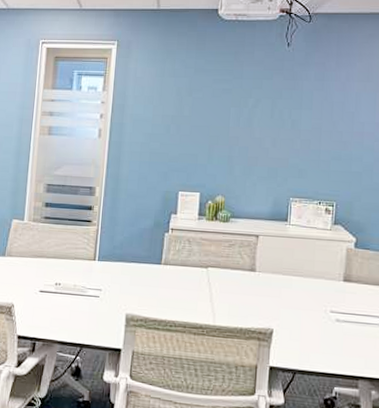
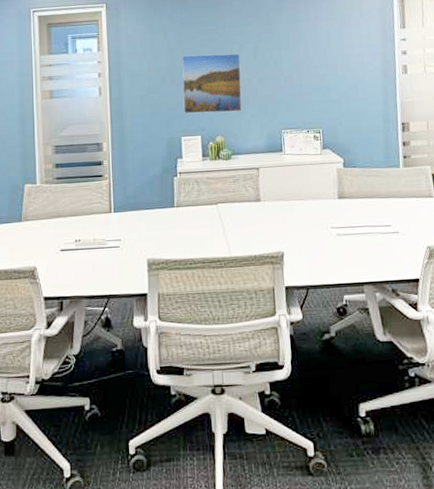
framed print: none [185,104,255,172] -> present [181,53,242,114]

